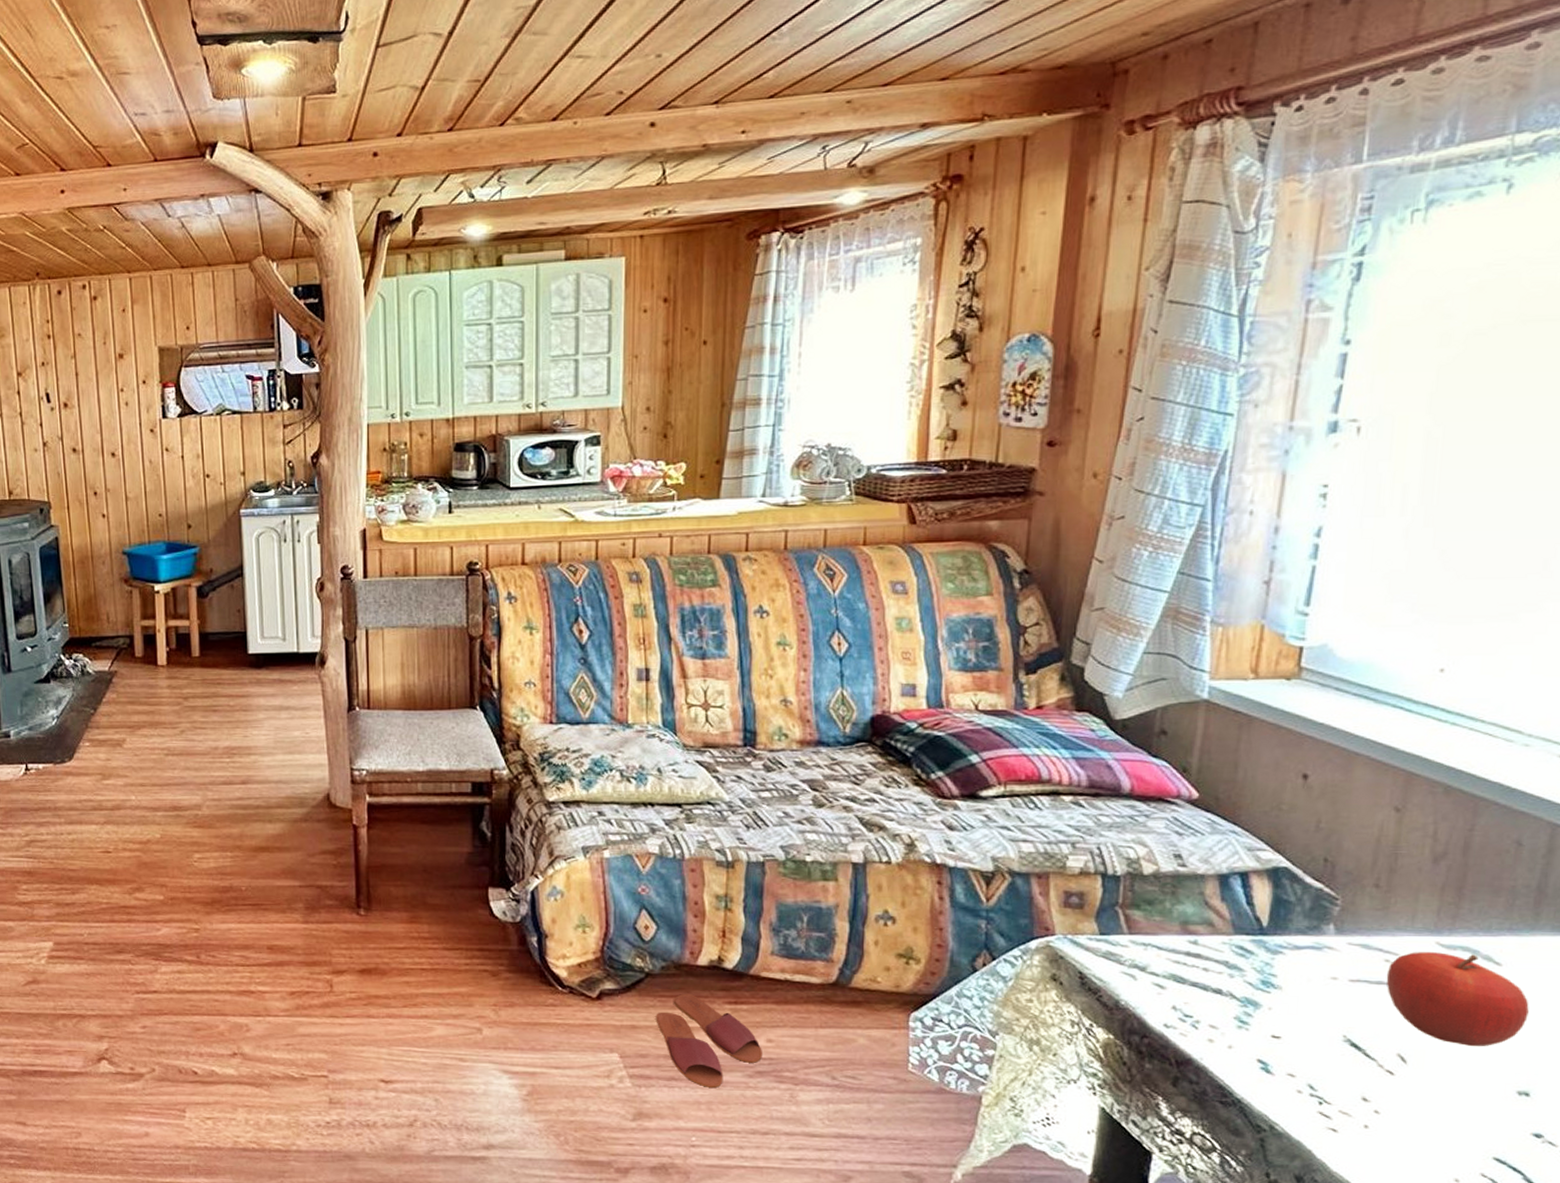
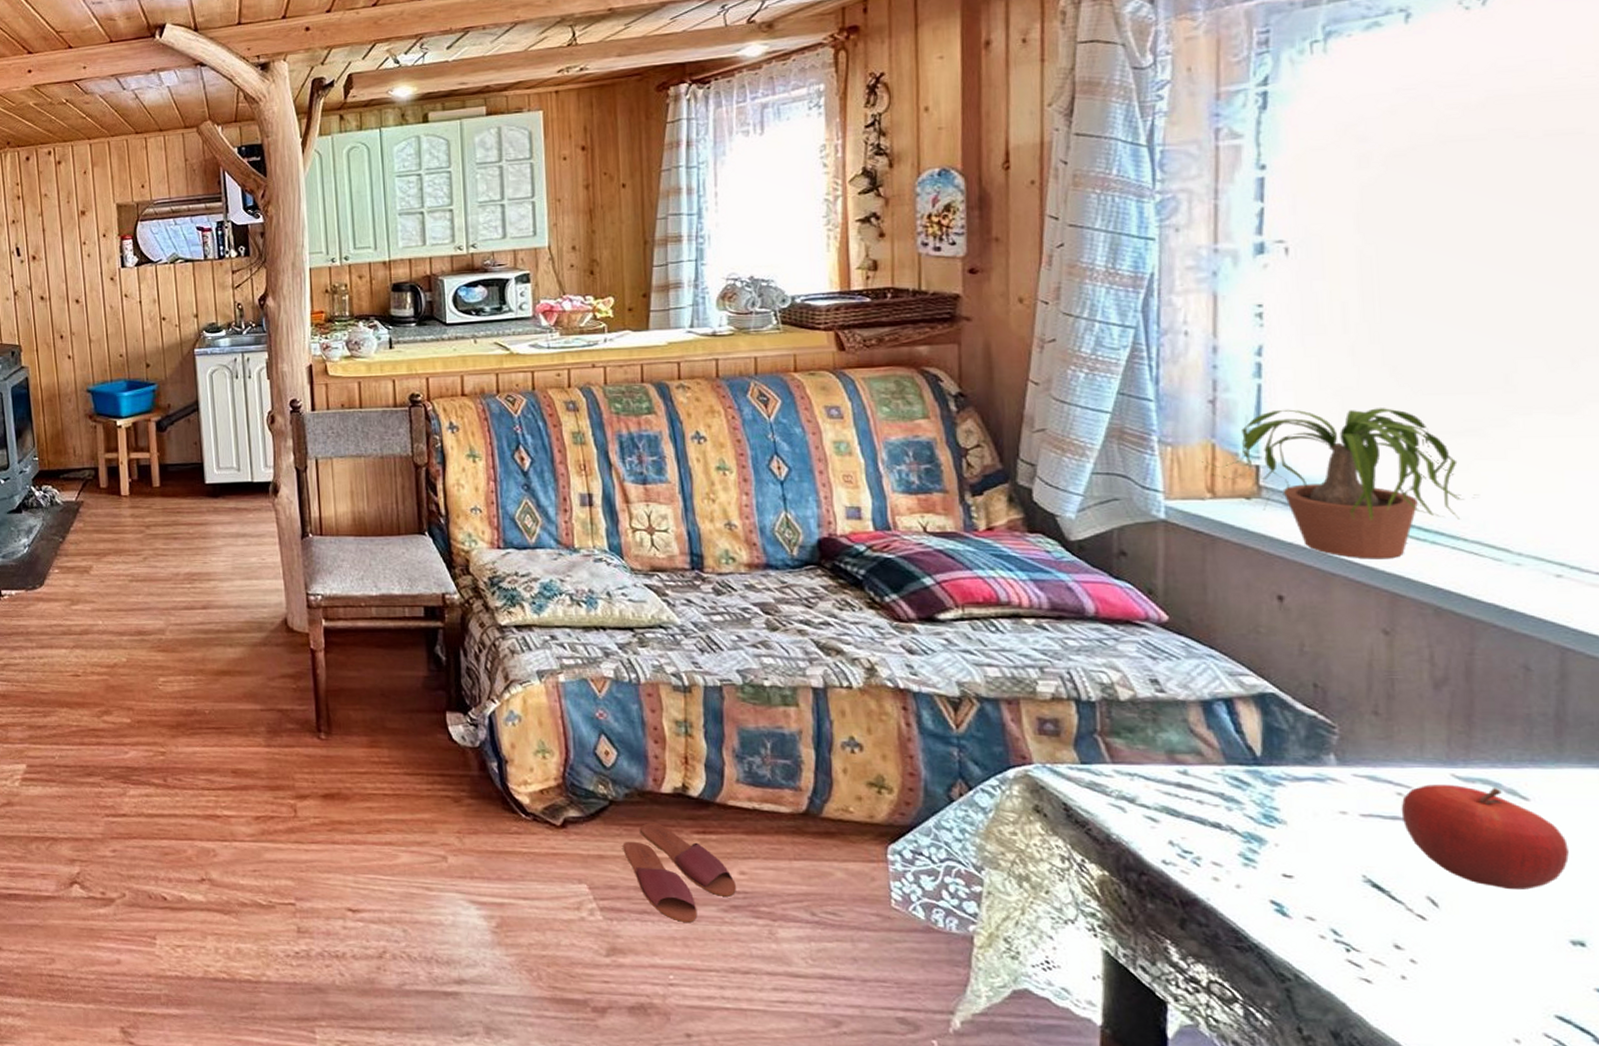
potted plant: none [1250,591,1500,740] -> present [1202,408,1477,559]

